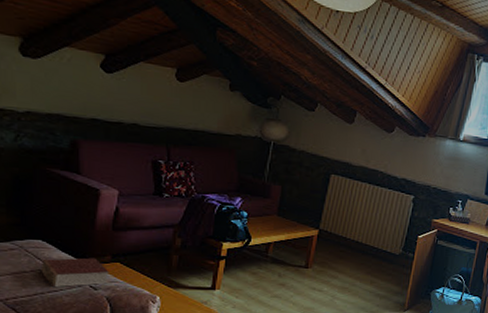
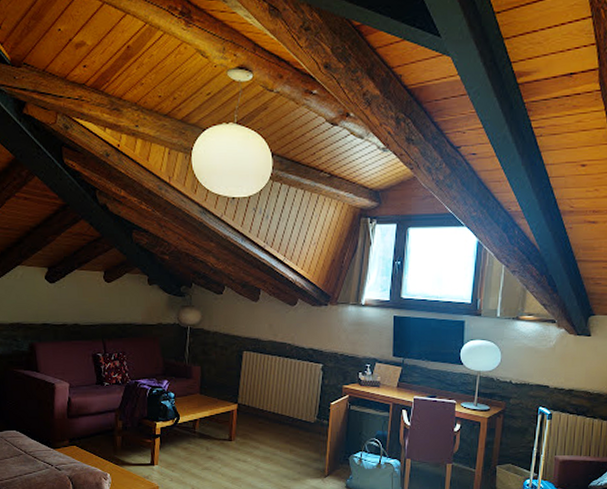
book: present [40,257,109,287] -> none [17,443,69,469]

